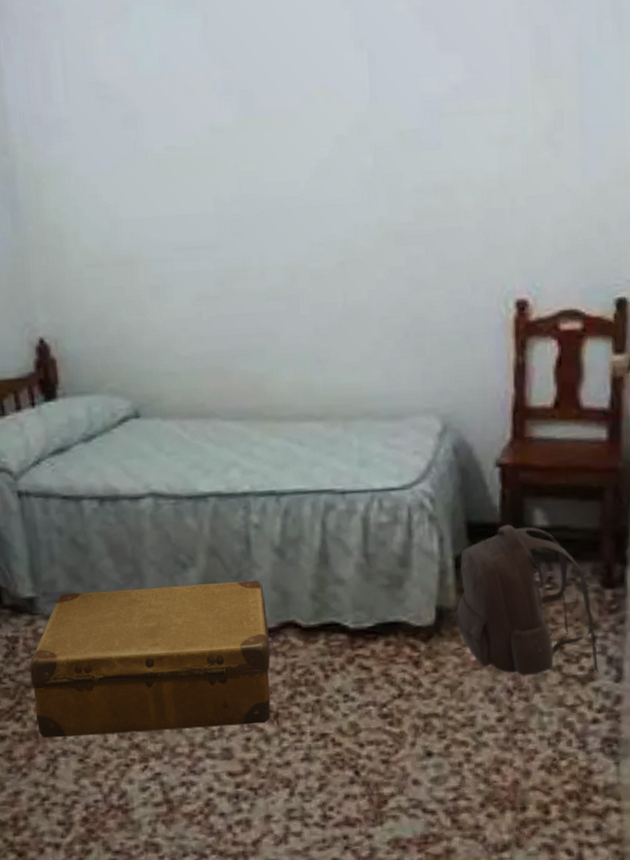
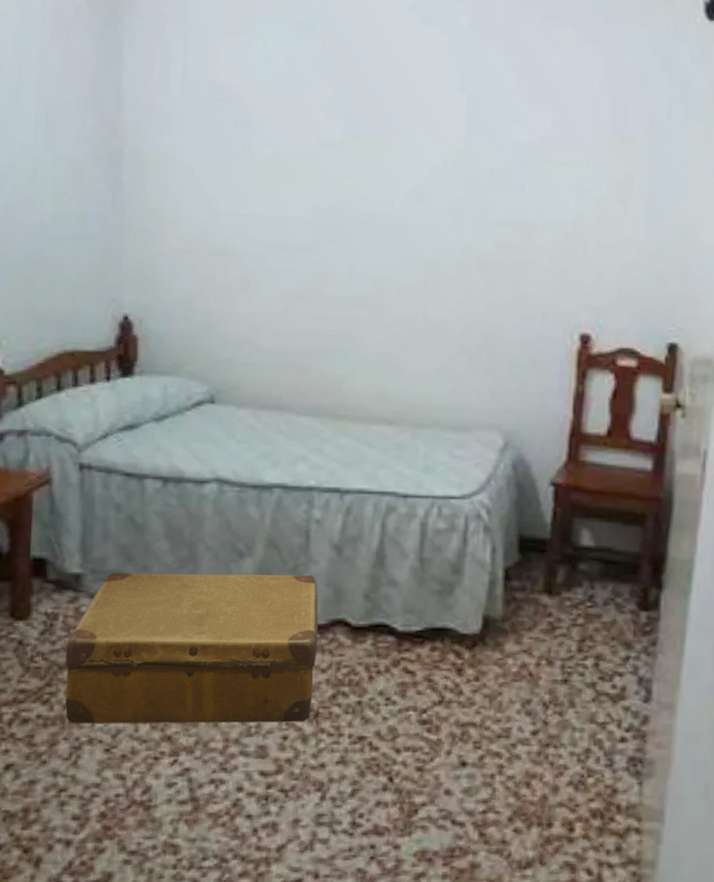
backpack: present [452,524,598,676] -> none [497,541,630,692]

